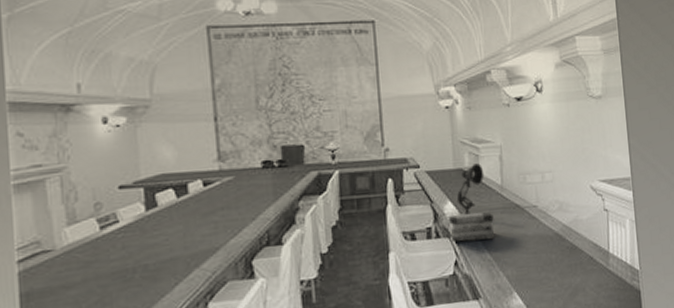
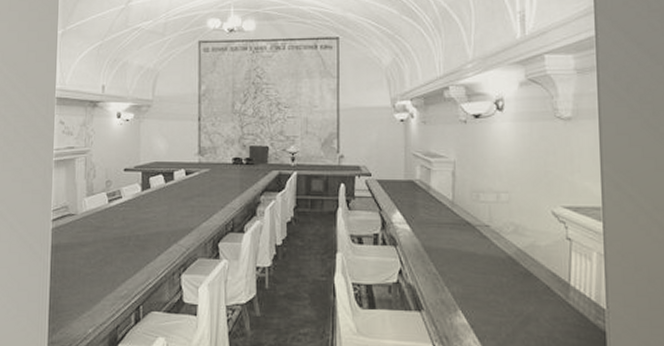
book stack: present [448,212,495,243] -> none [395,224,442,254]
desk lamp: present [456,163,484,216] -> none [404,177,435,226]

